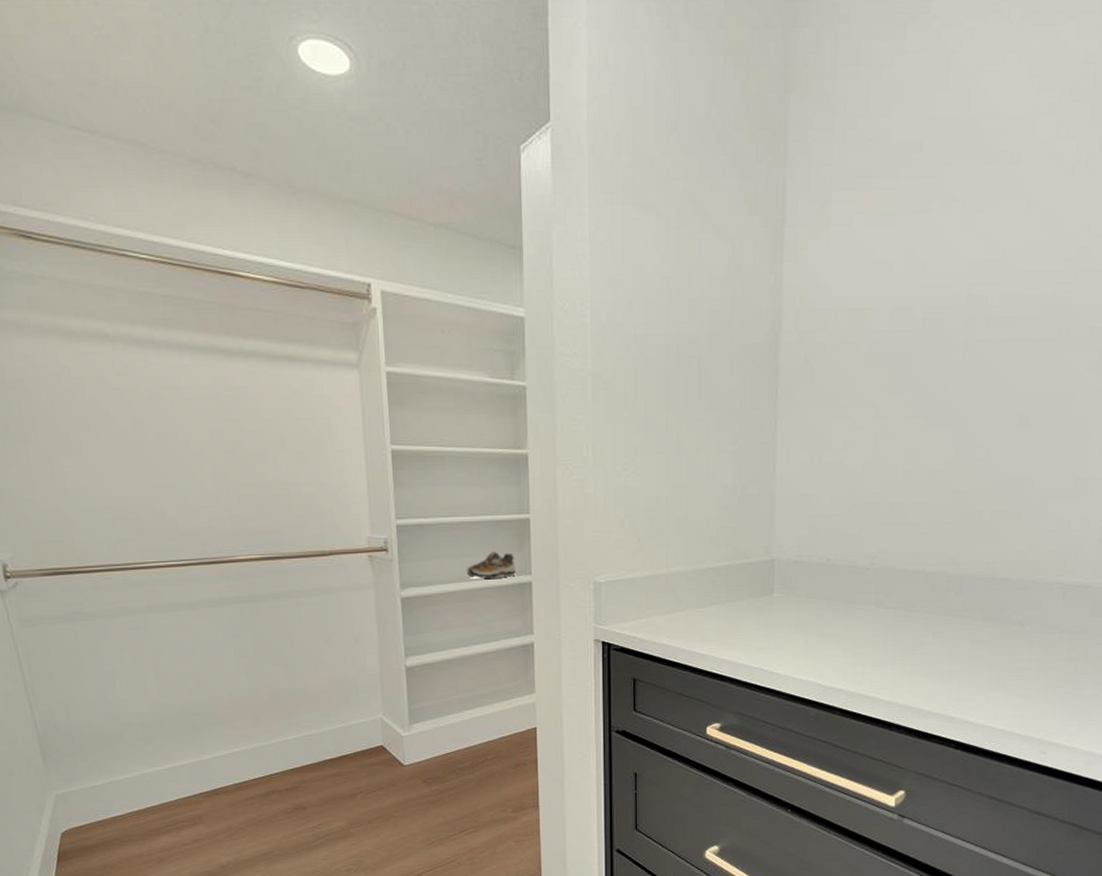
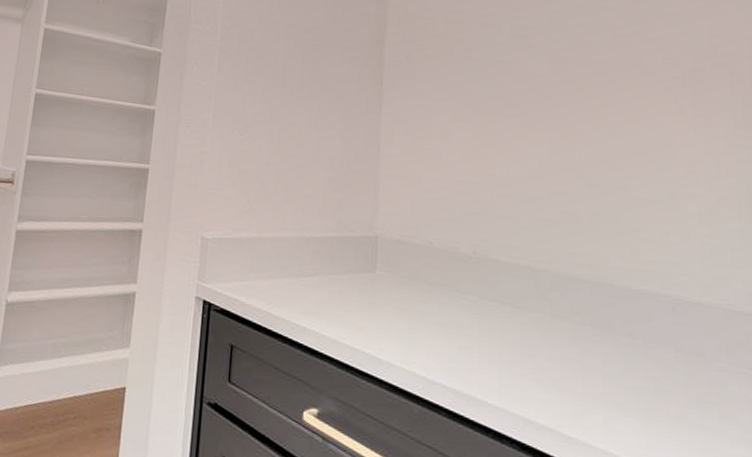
shoe: present [466,552,516,580] -> none [82,196,130,223]

